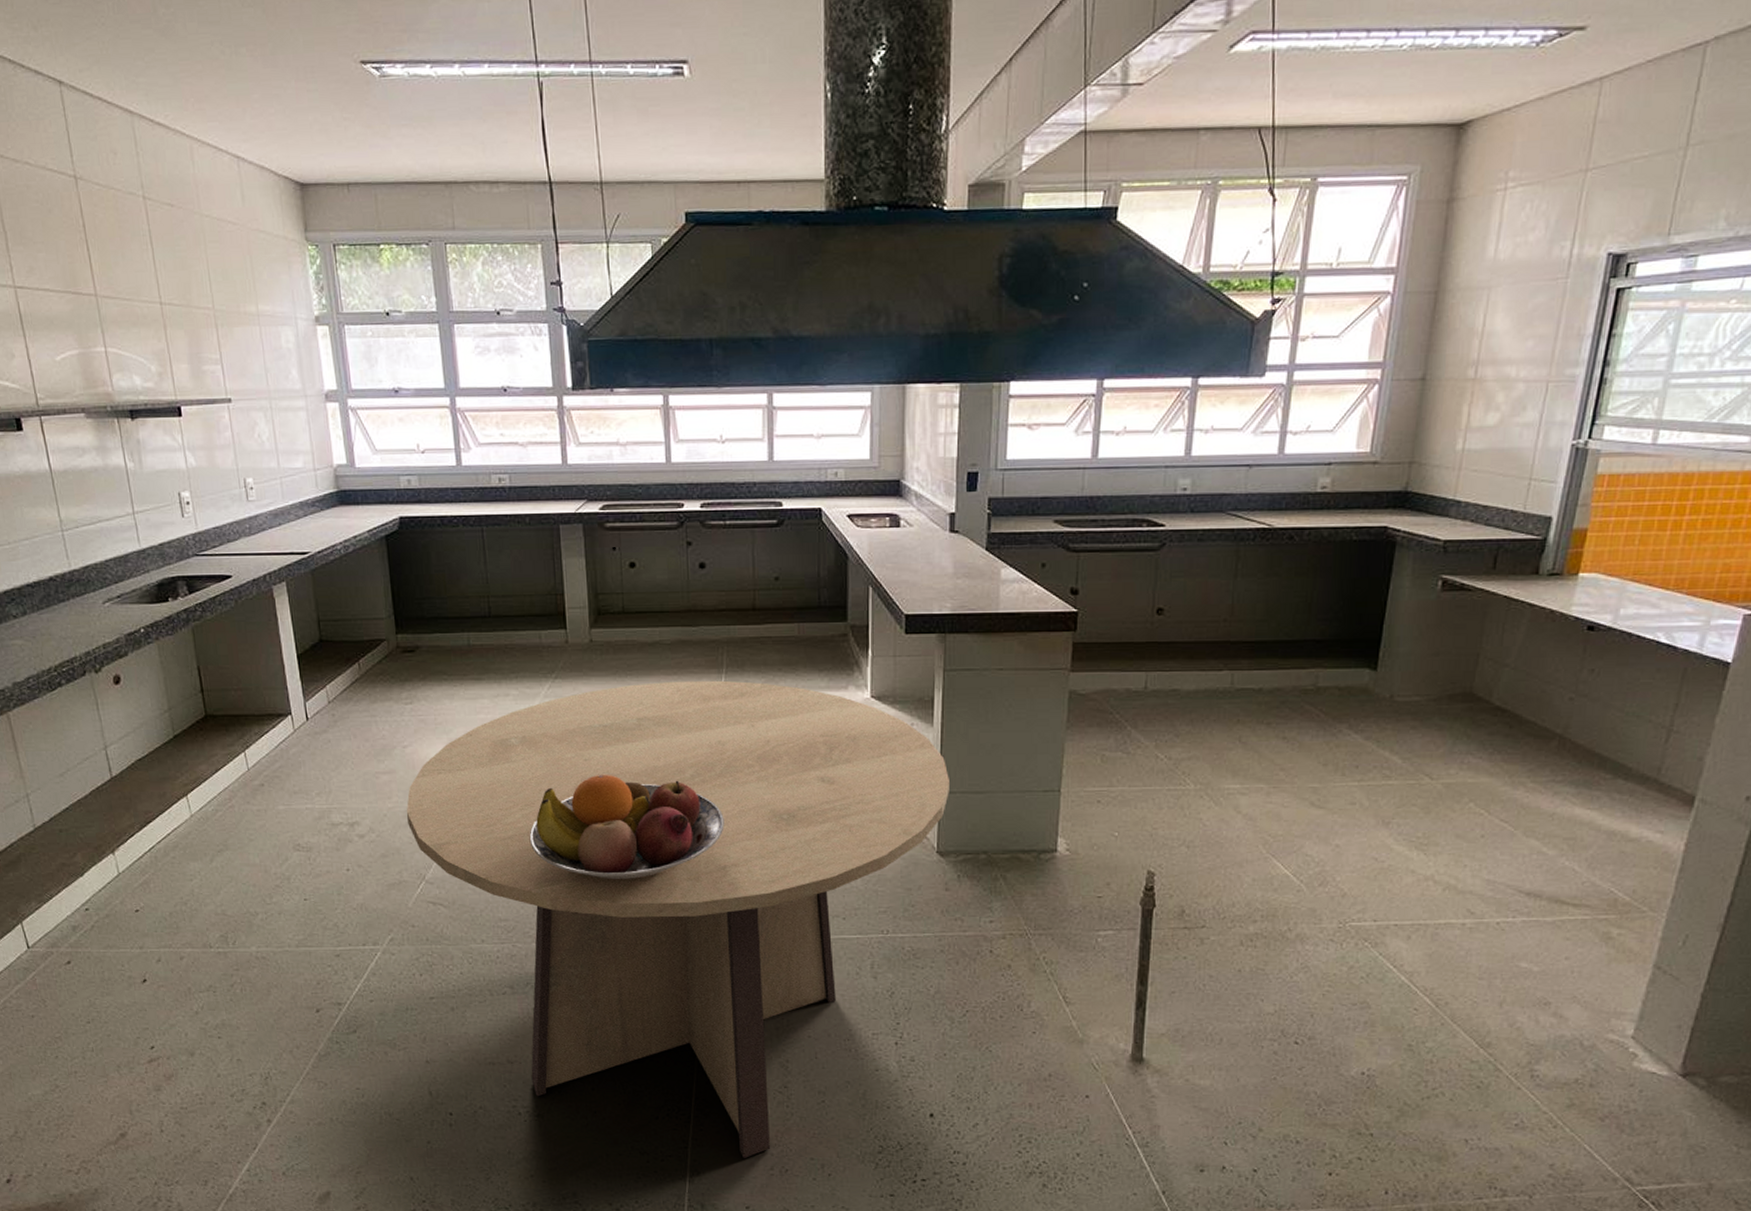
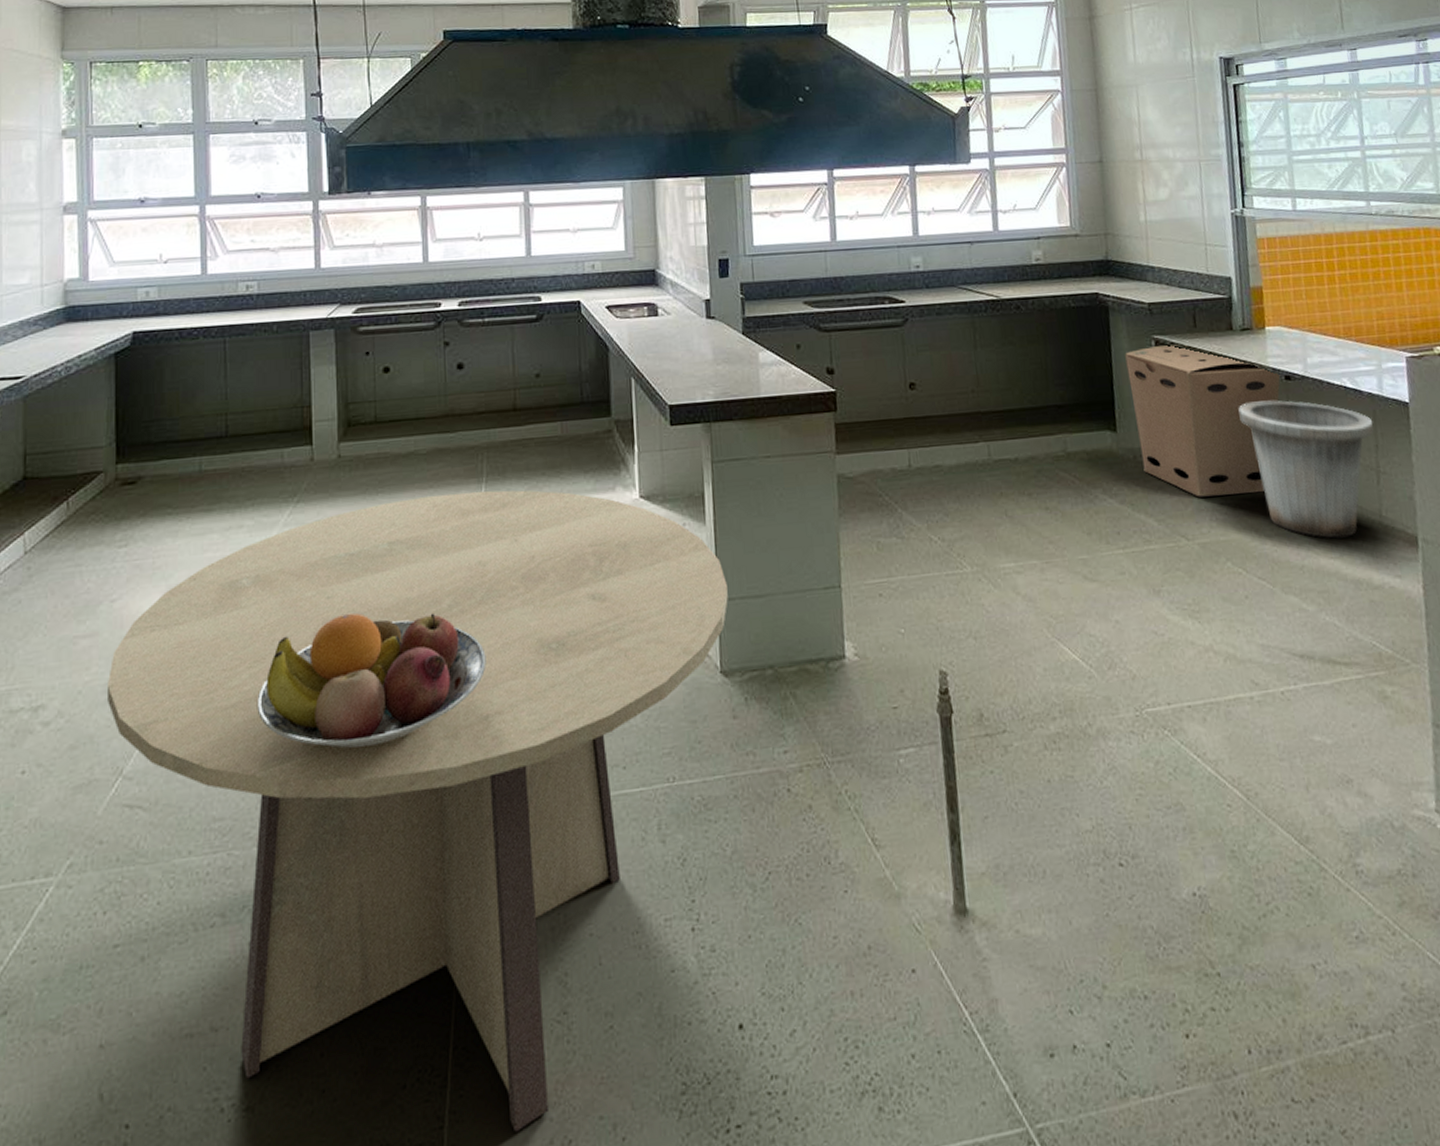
cardboard box: none [1398,586,1583,740] -> present [1125,344,1281,498]
trash can: none [1522,650,1680,791] -> present [1239,400,1374,539]

